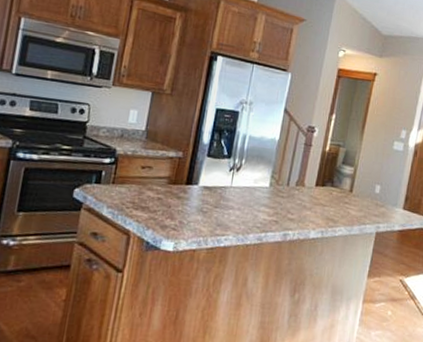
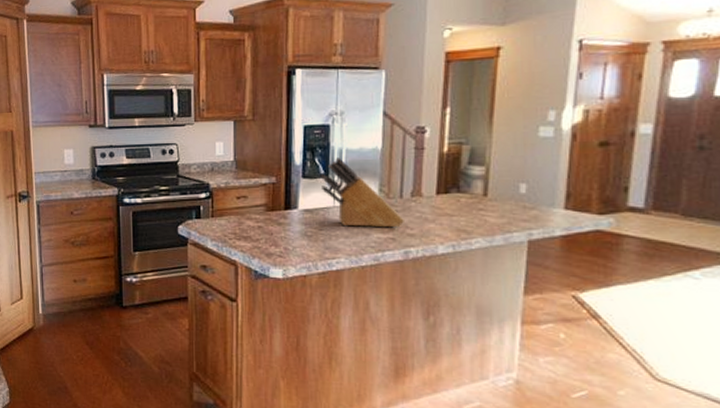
knife block: none [223,142,288,212] -> present [320,158,404,228]

